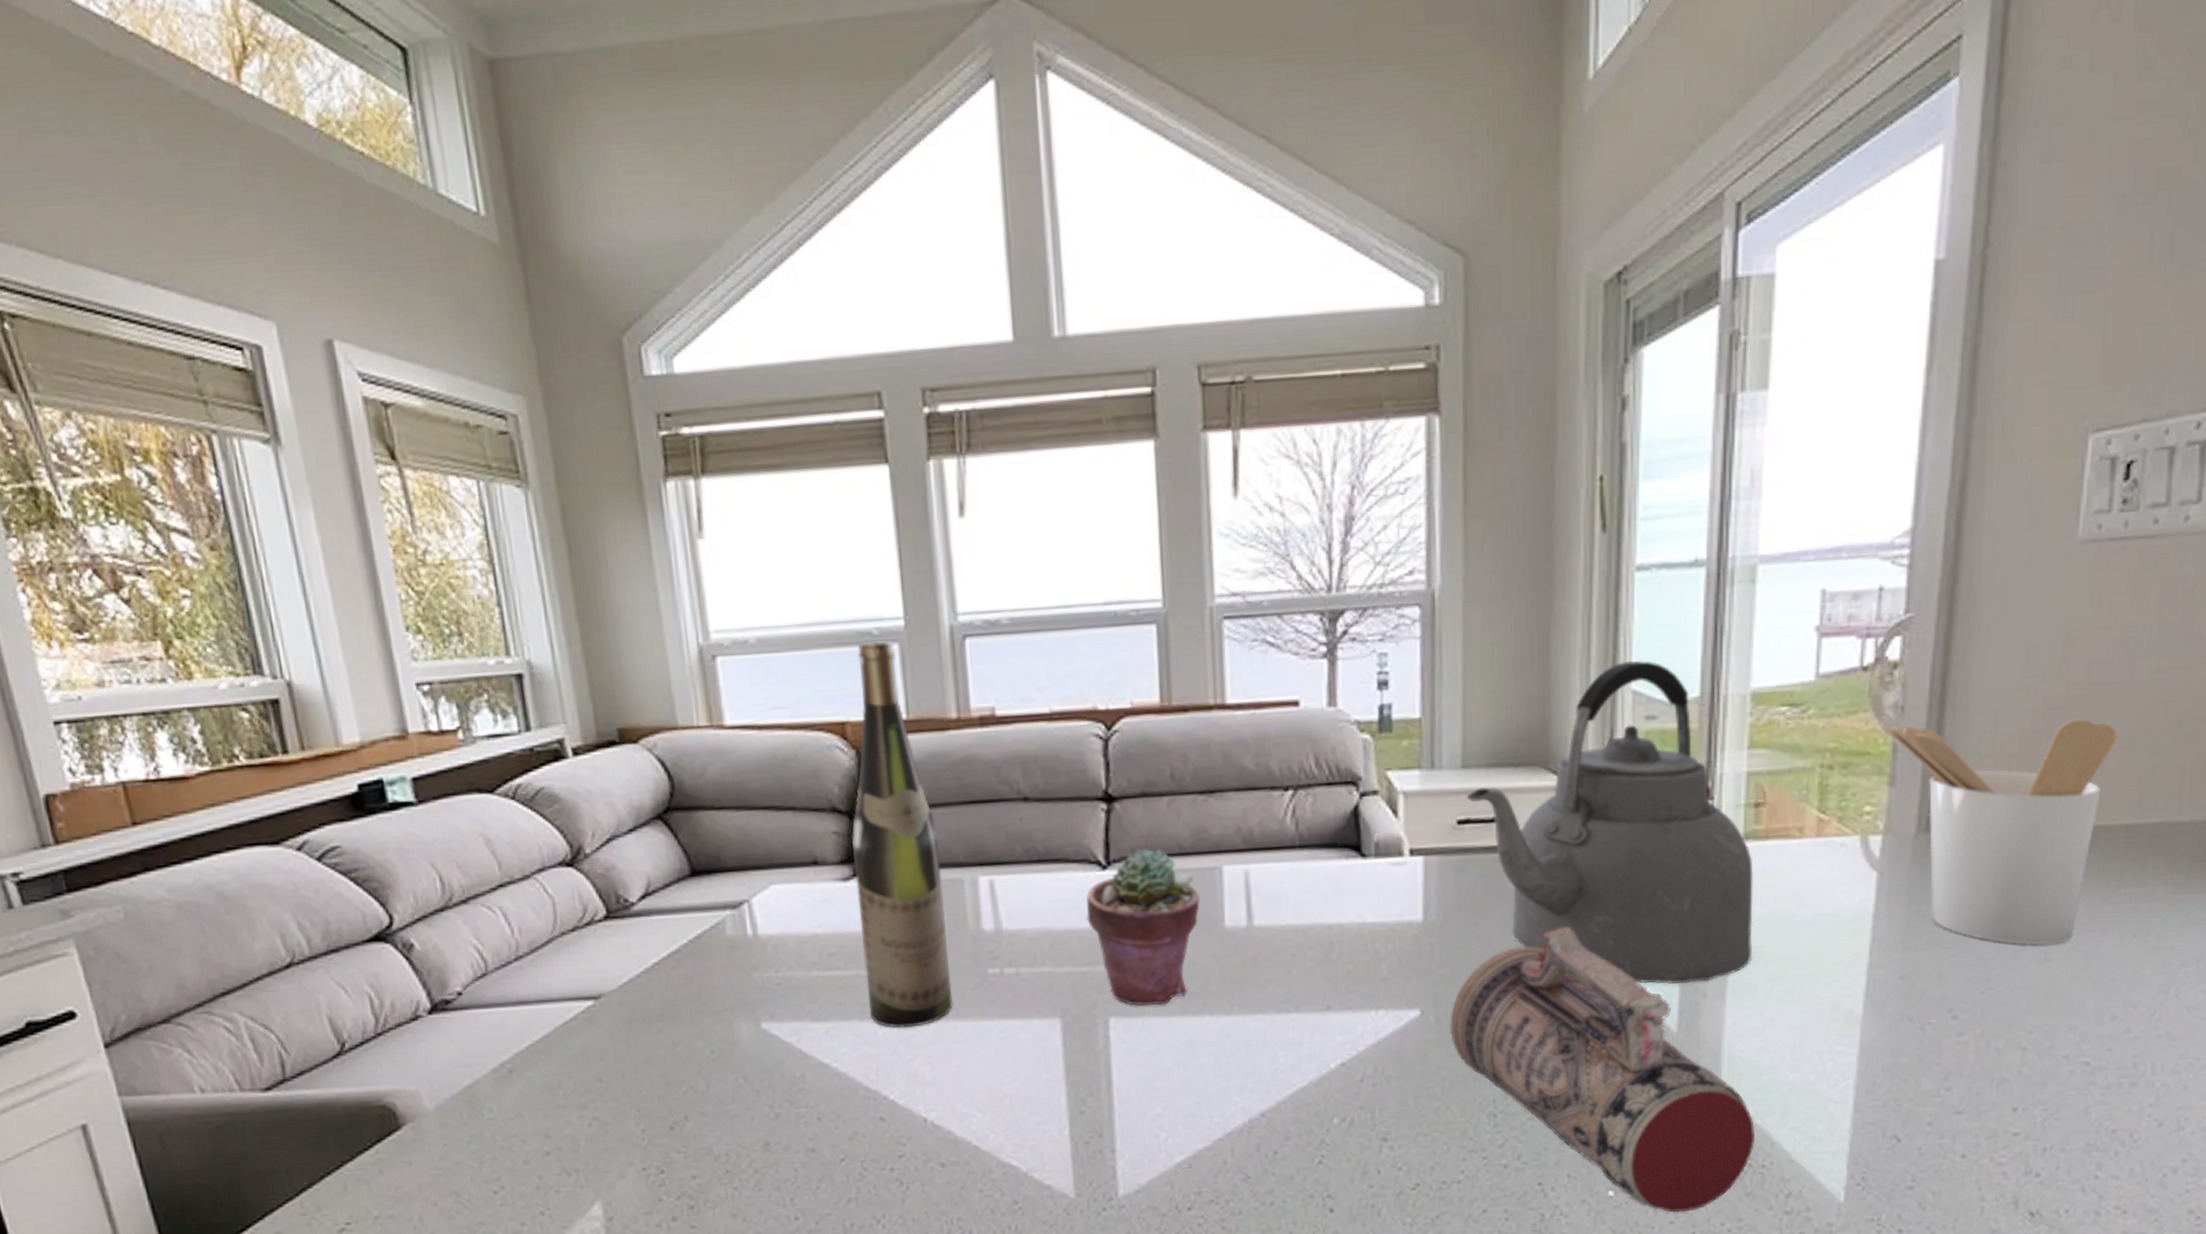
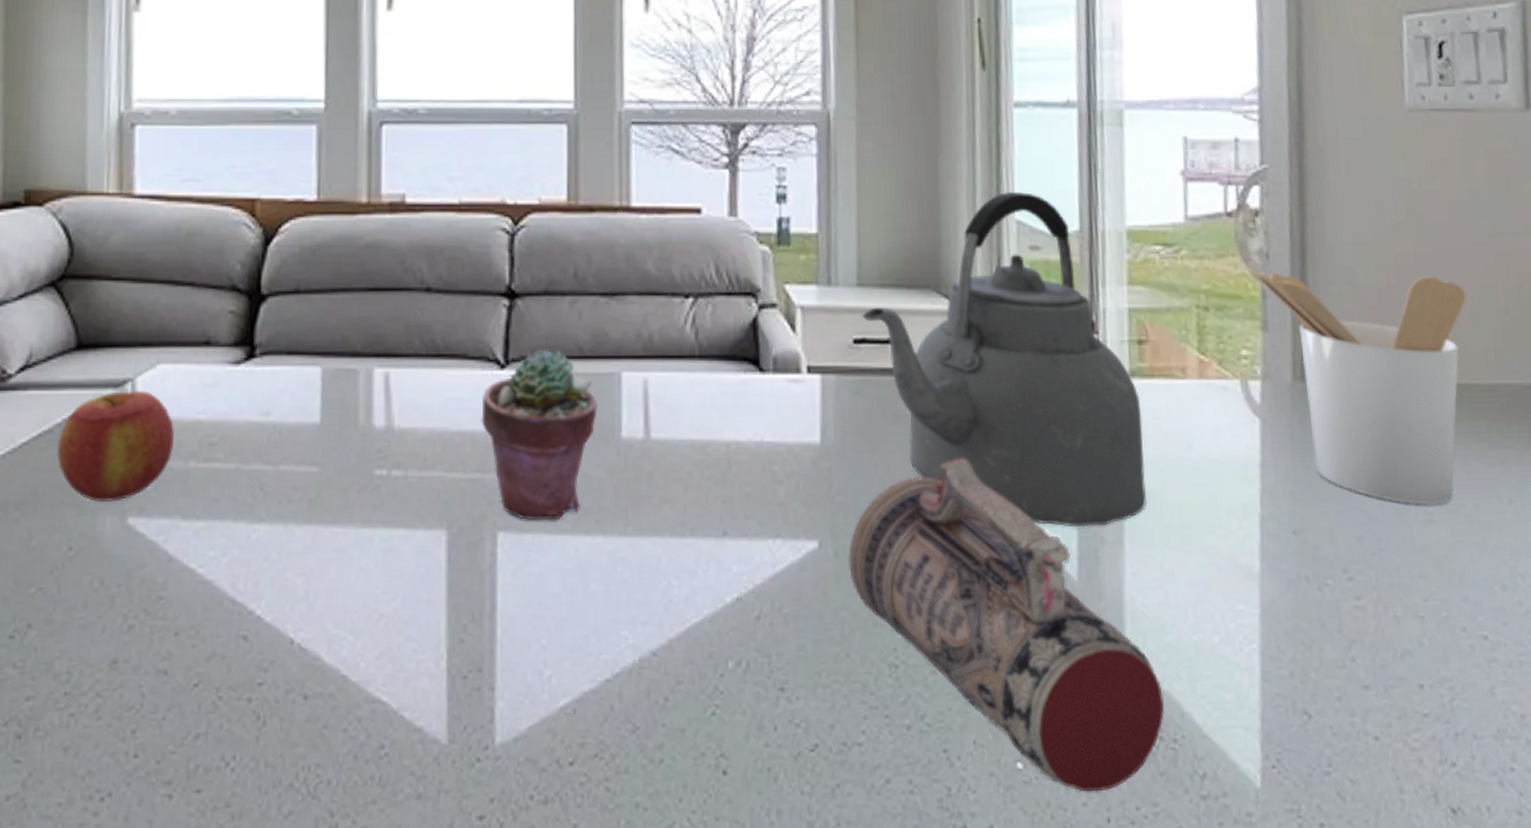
apple: none [686,910,795,1011] -> present [56,391,175,502]
wine bottle: present [852,640,953,1029] -> none [245,121,337,532]

